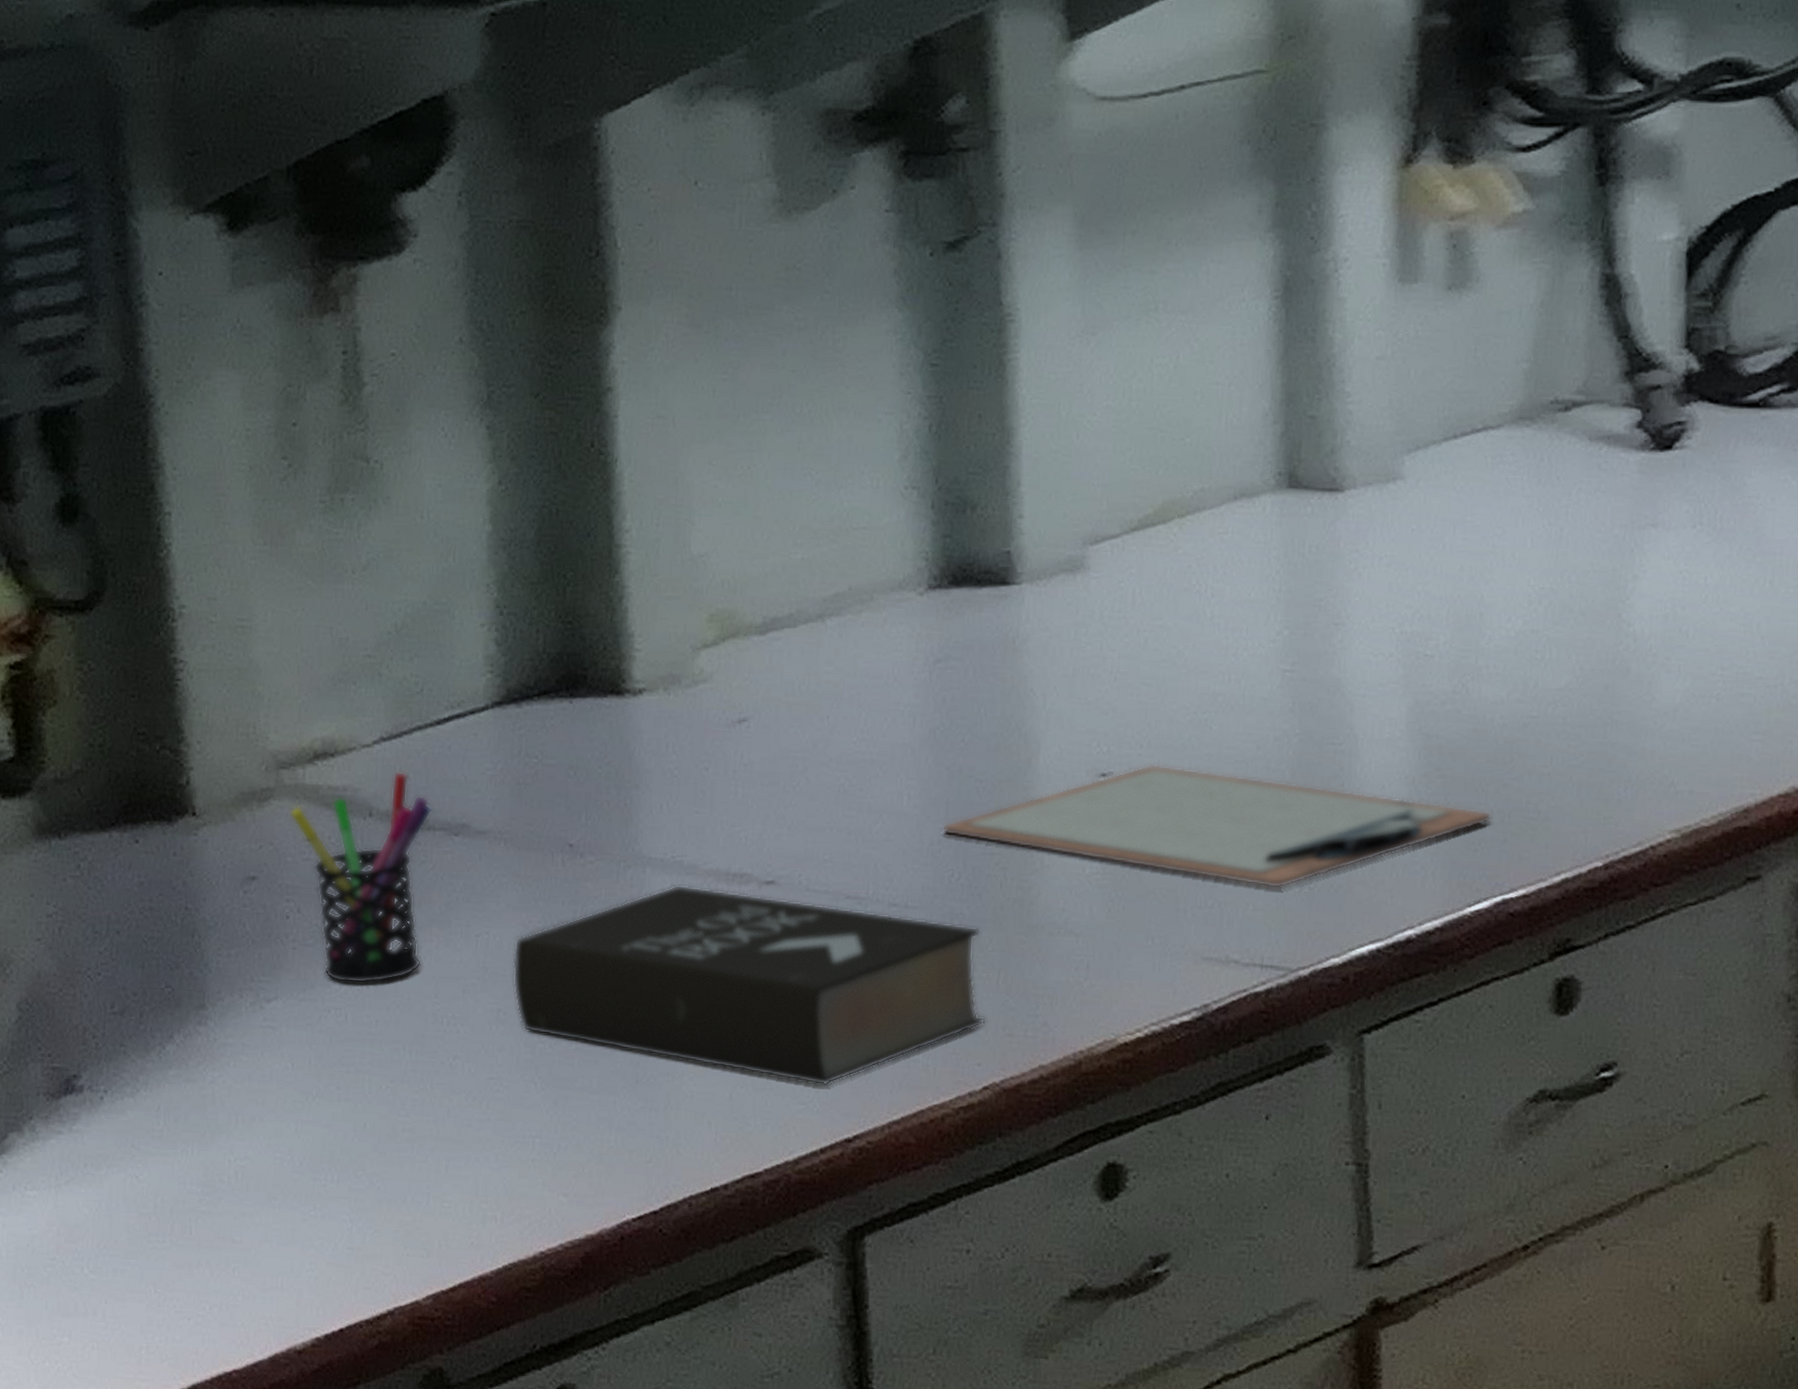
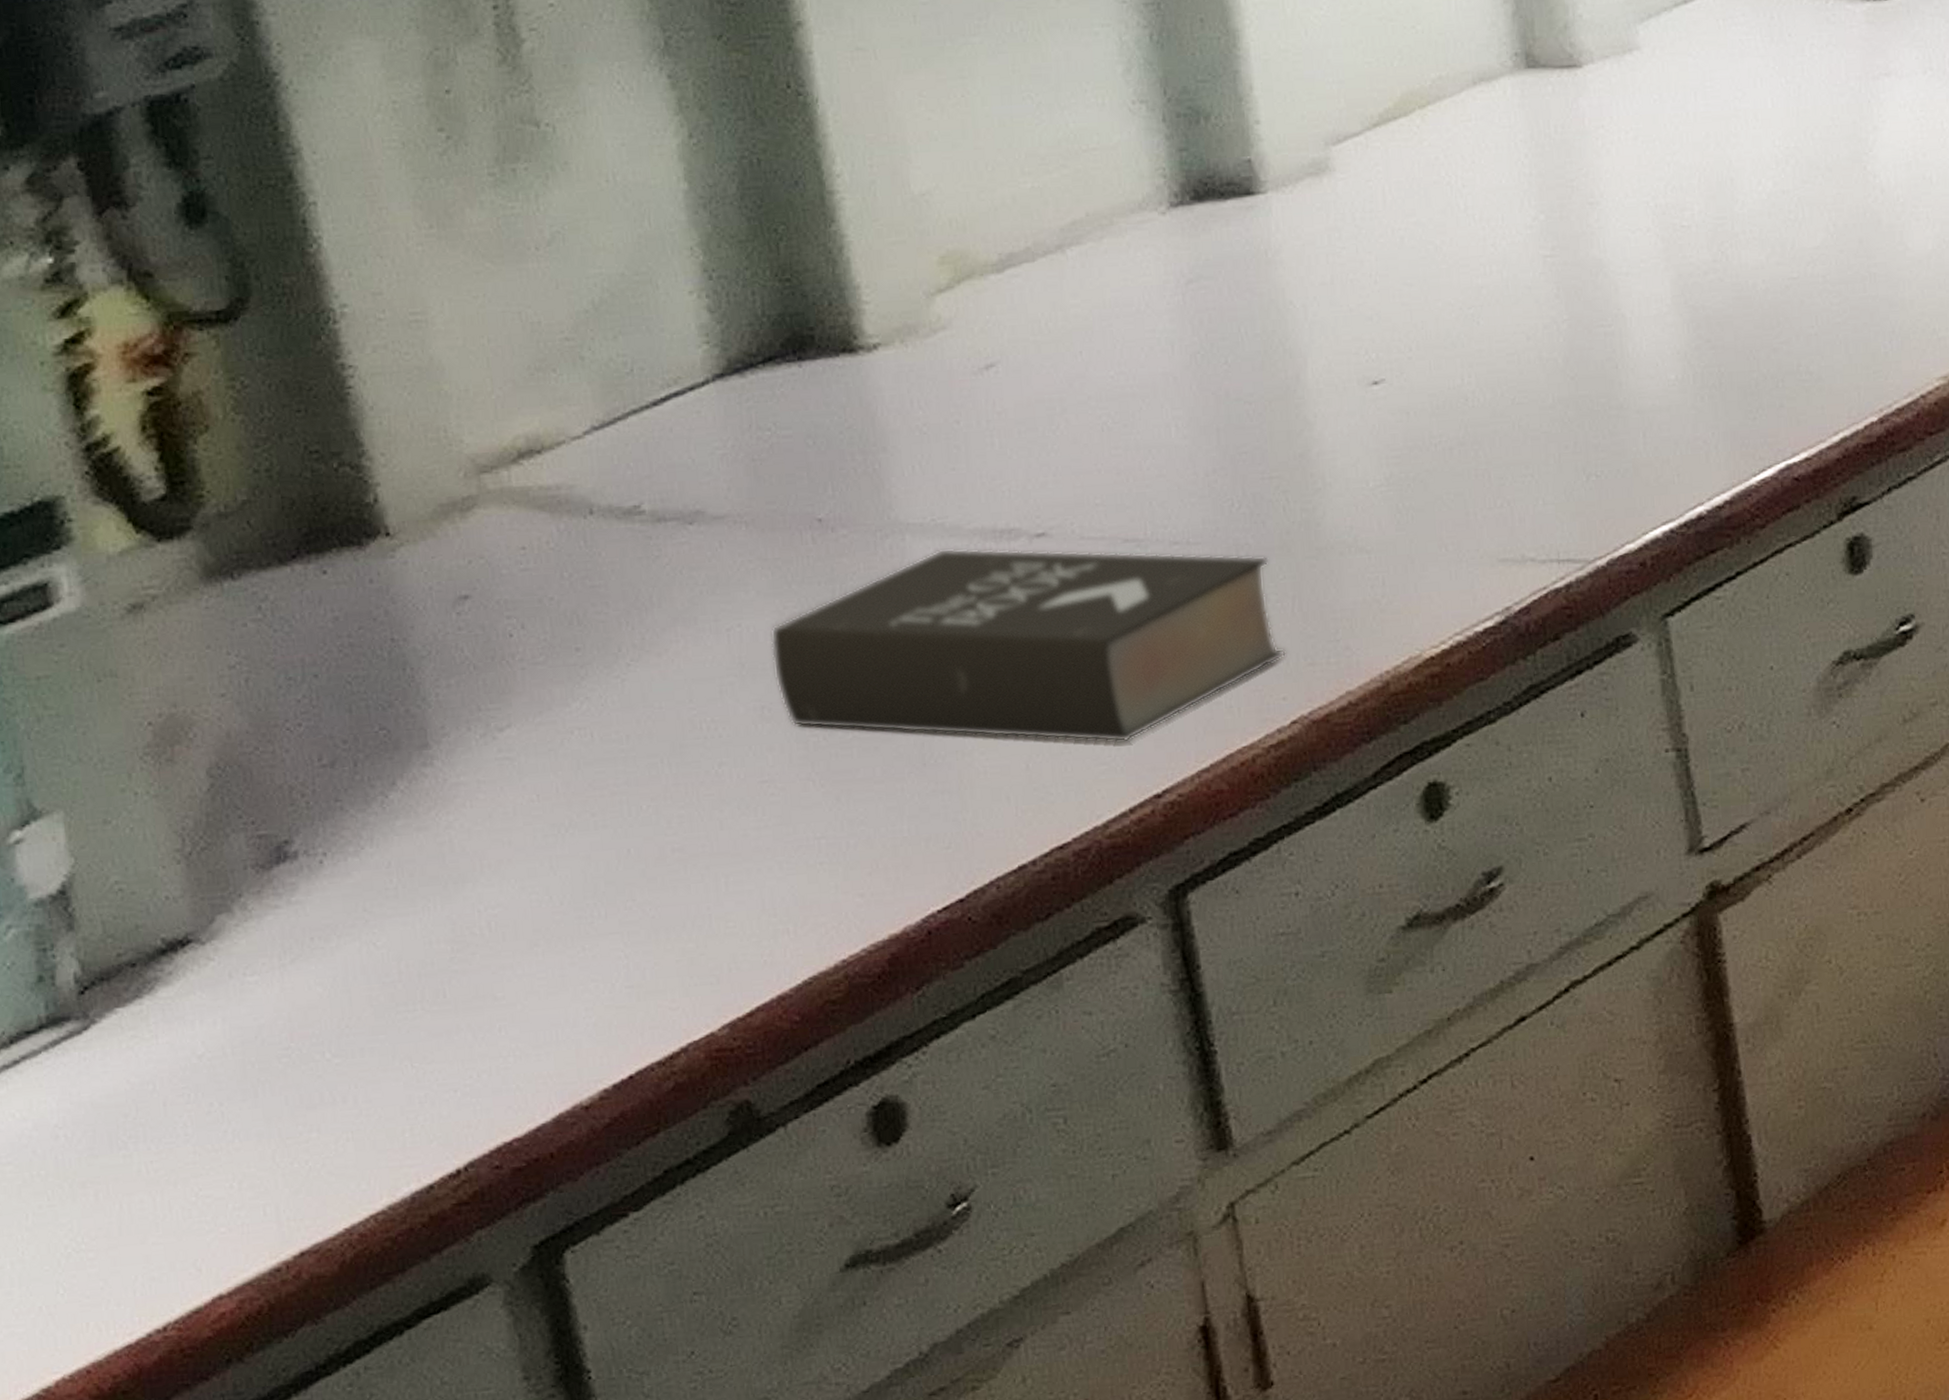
pen holder: present [288,771,433,984] -> none [497,461,670,700]
clipboard: present [941,763,1493,889] -> none [1215,365,1767,481]

